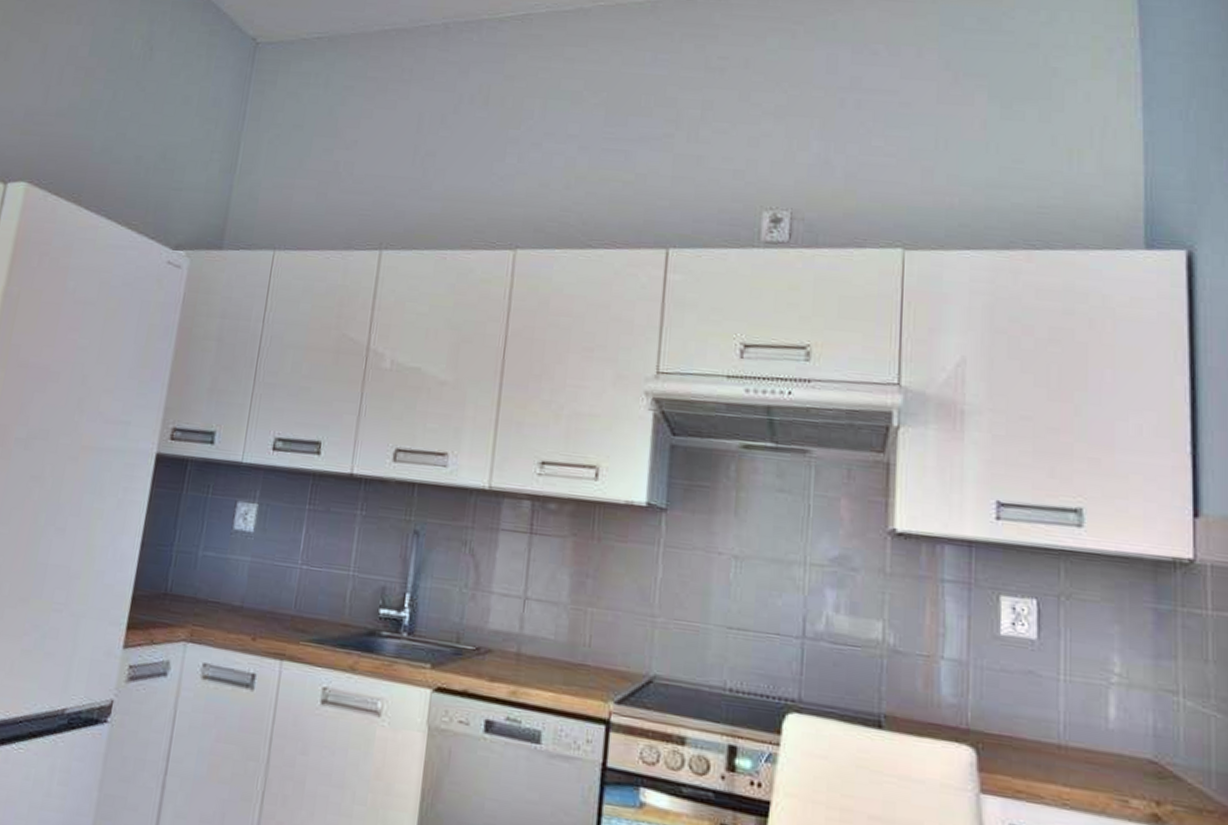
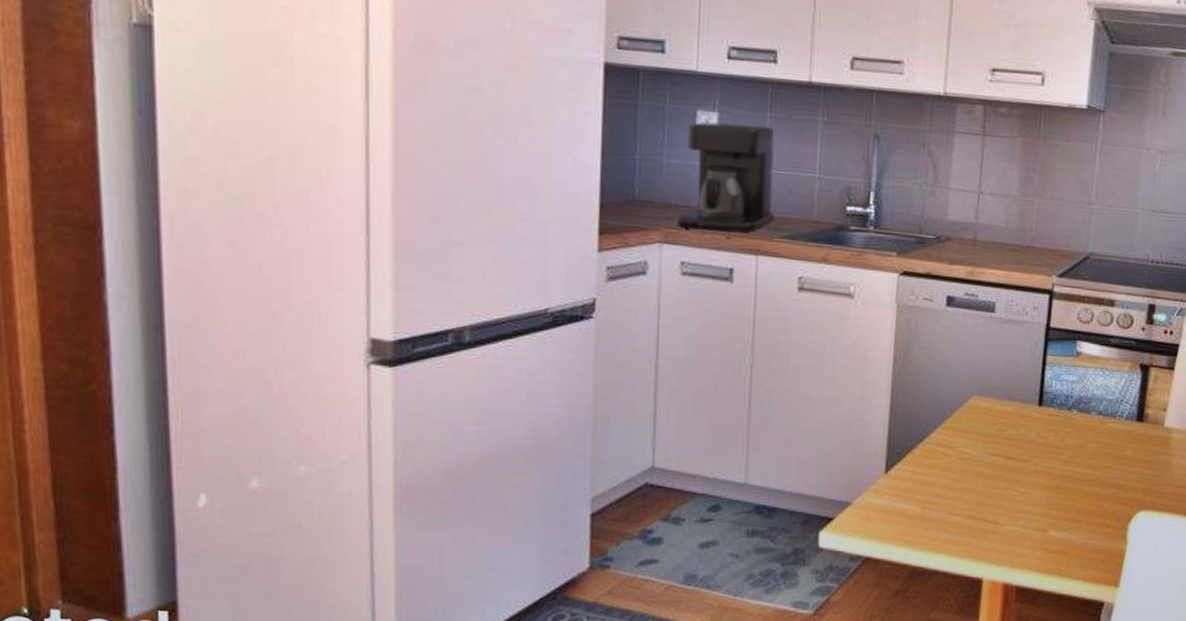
coffee maker: none [204,513,312,635] -> present [677,122,775,233]

